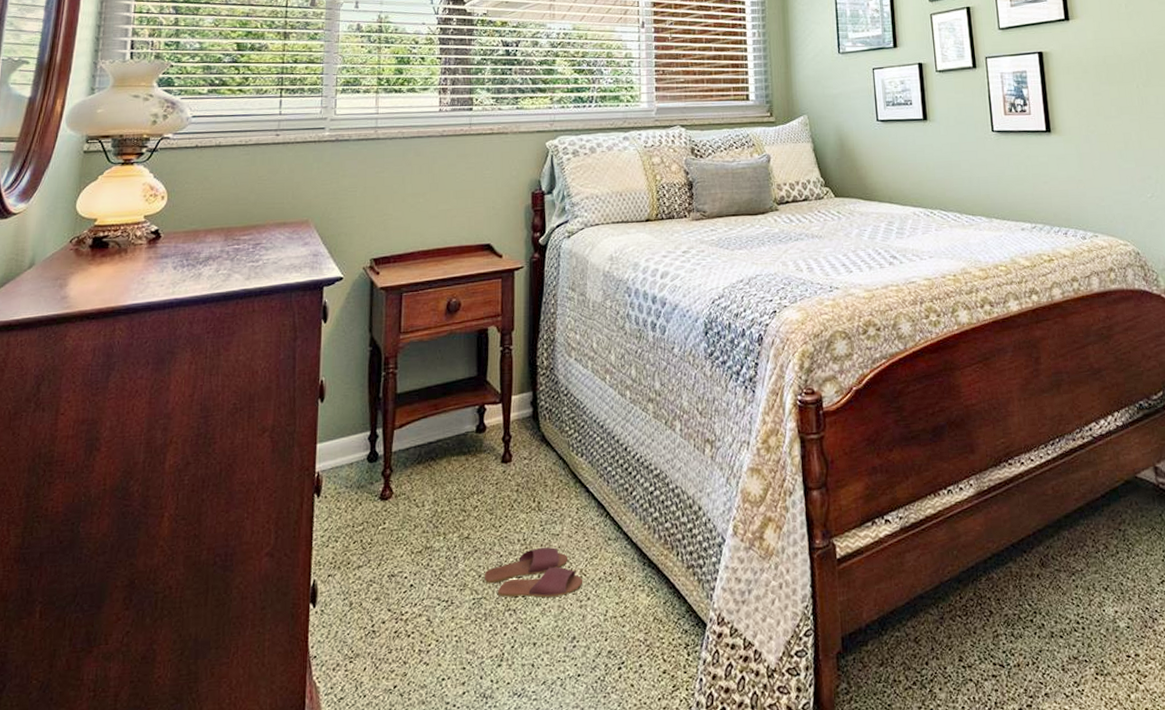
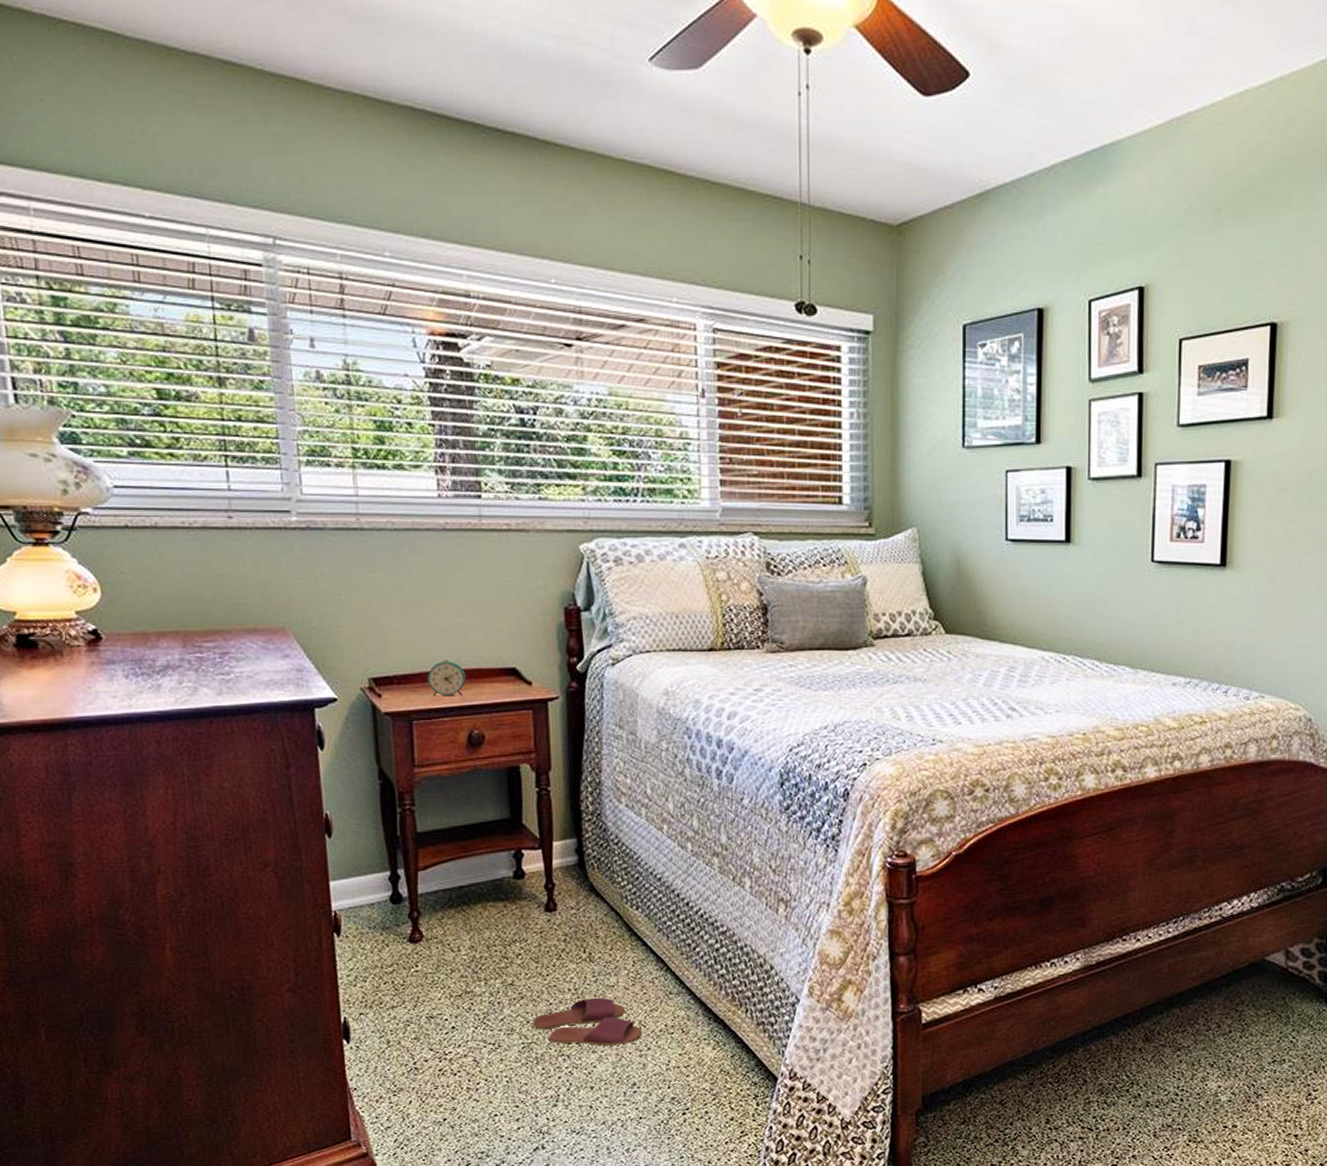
alarm clock: none [418,239,449,272] -> present [427,659,466,697]

